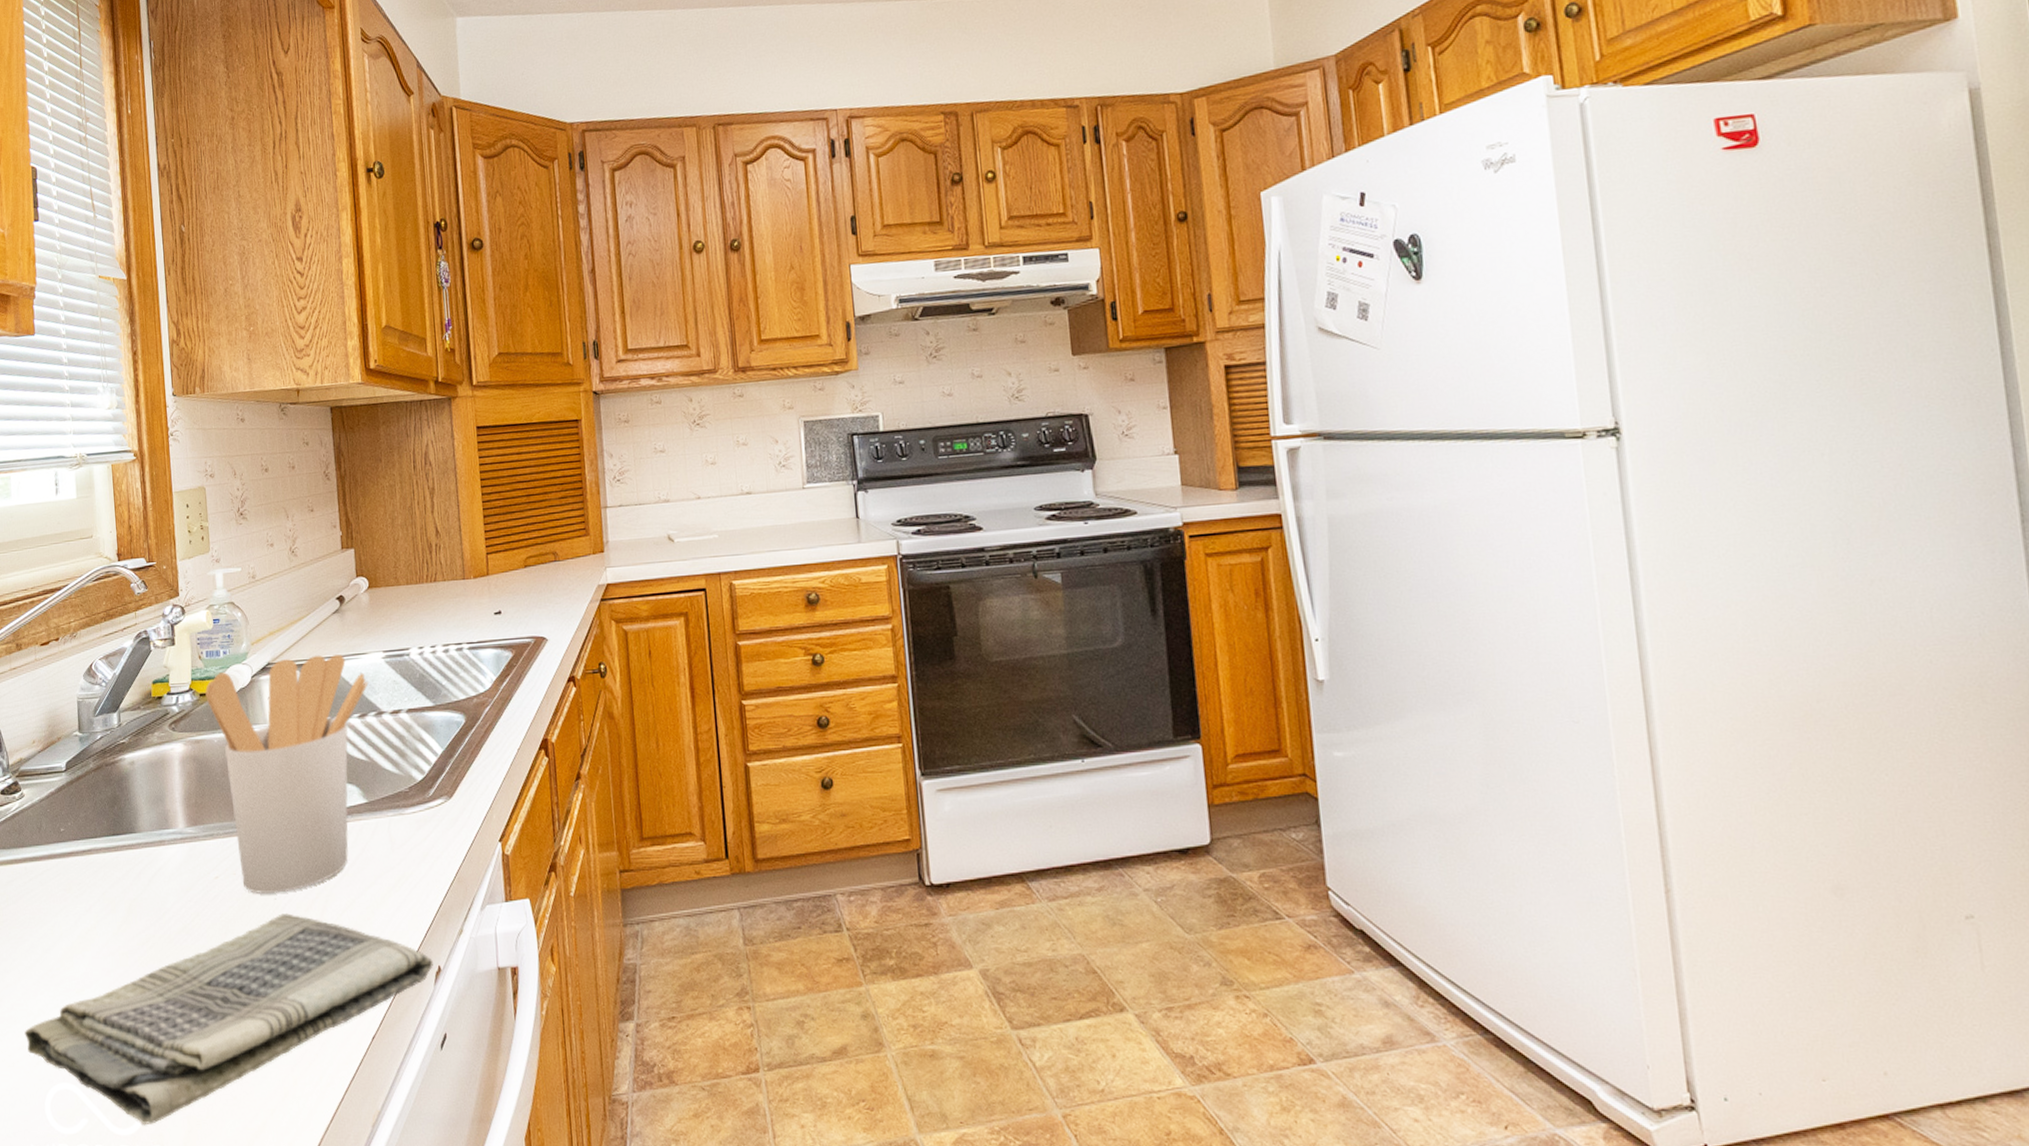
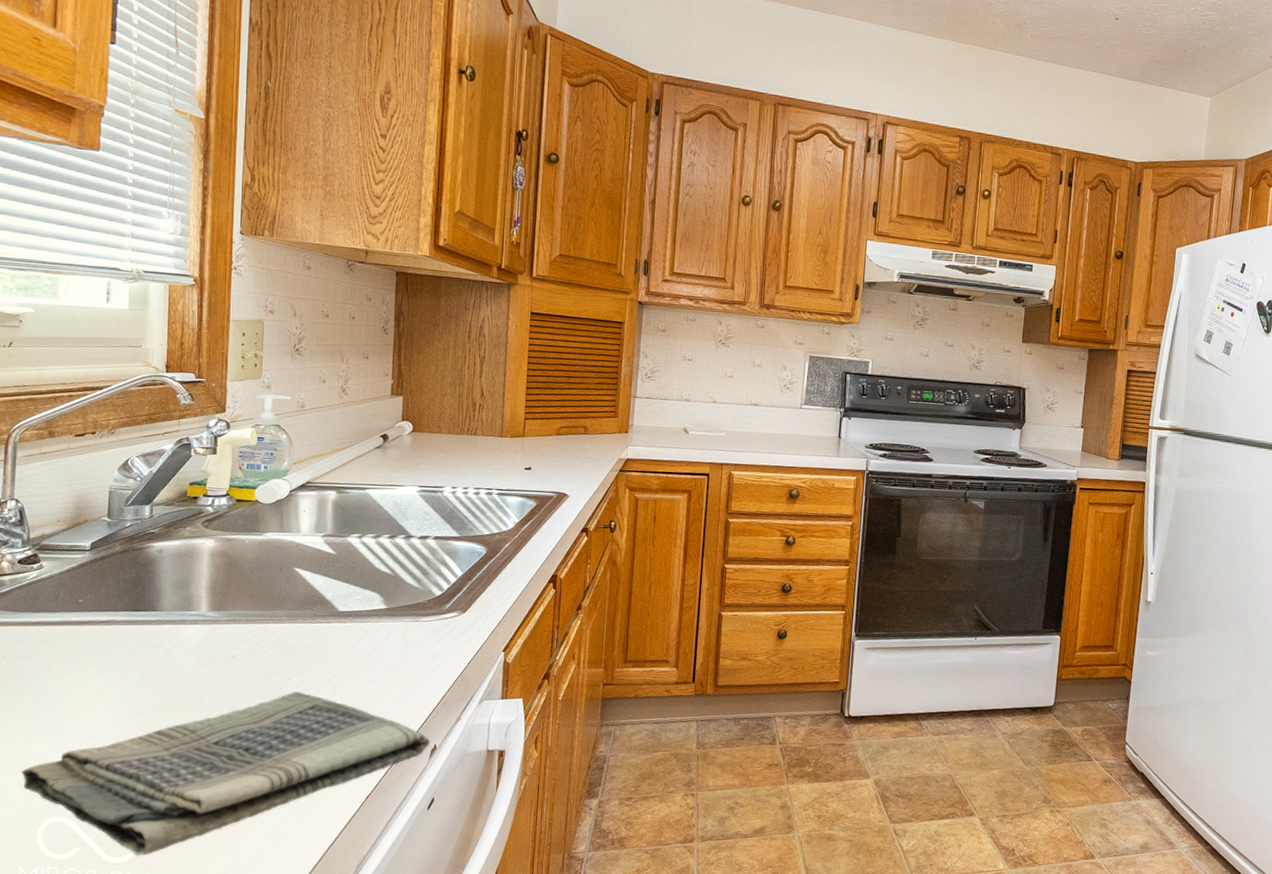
utensil holder: present [205,655,369,893] -> none [242,480,402,675]

